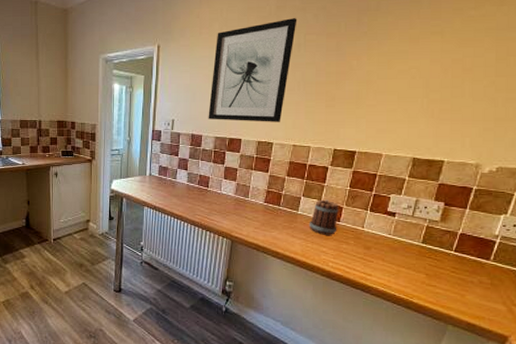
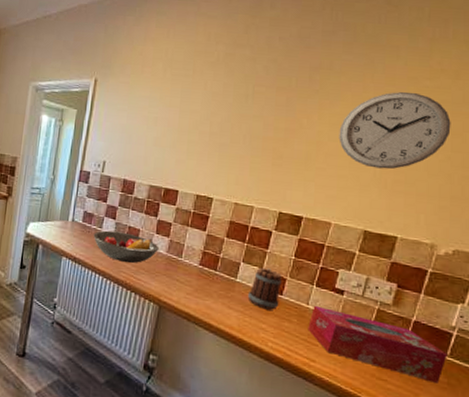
fruit bowl: none [169,180,227,207] -> present [93,230,159,264]
wall art: present [208,18,297,122] -> none [143,67,247,176]
tissue box: none [364,228,491,284] -> present [308,305,448,383]
wall clock: none [387,23,496,100] -> present [339,92,451,170]

